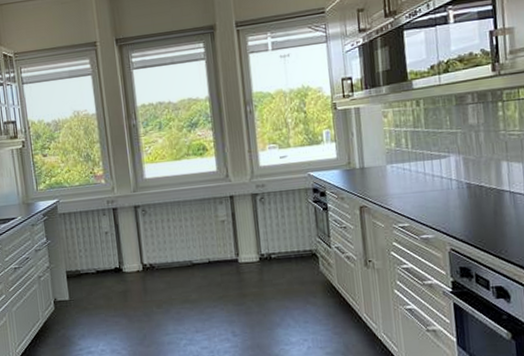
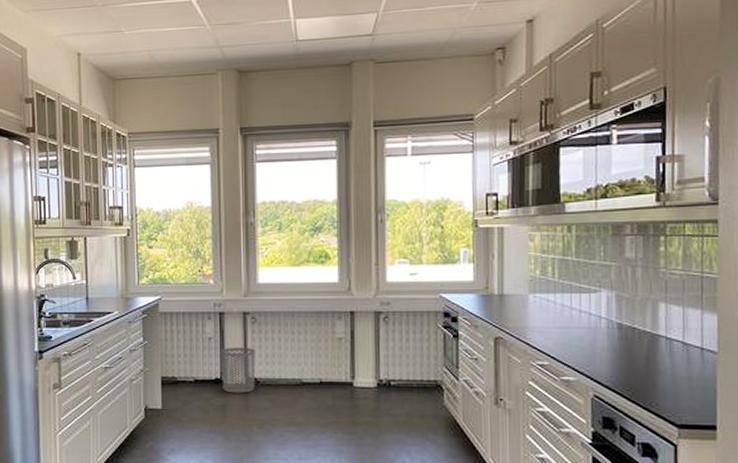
waste bin: none [116,237,151,280] -> present [220,347,256,393]

